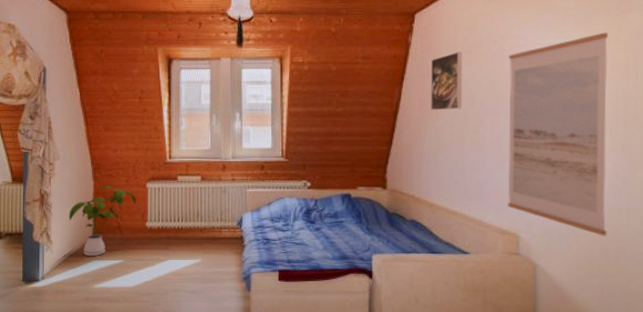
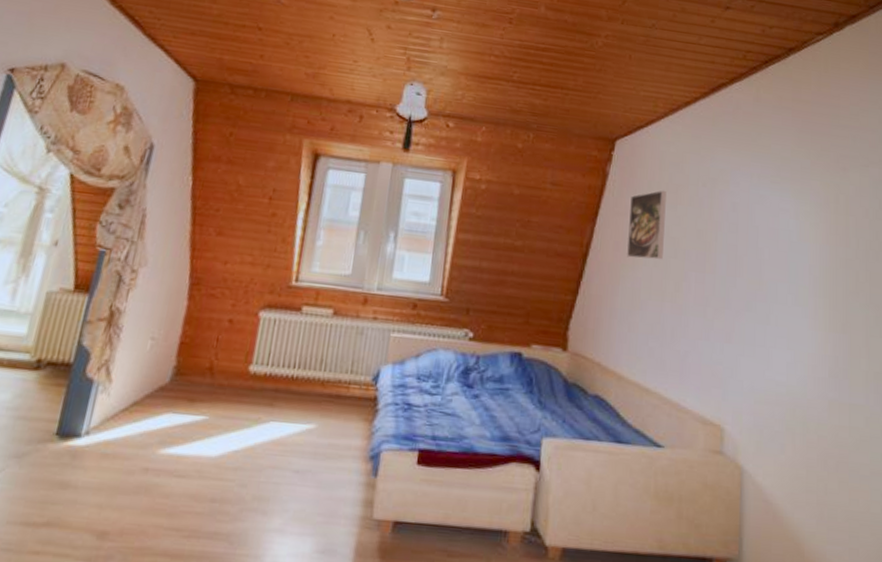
house plant: present [68,185,137,257] -> none [142,308,243,408]
wall art: present [507,32,609,236] -> none [711,189,827,439]

